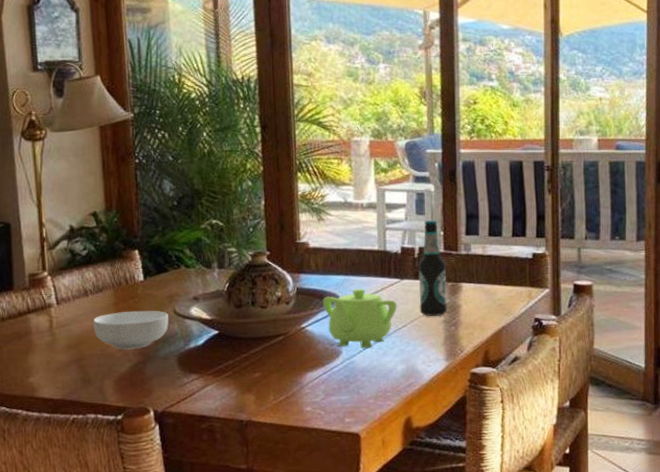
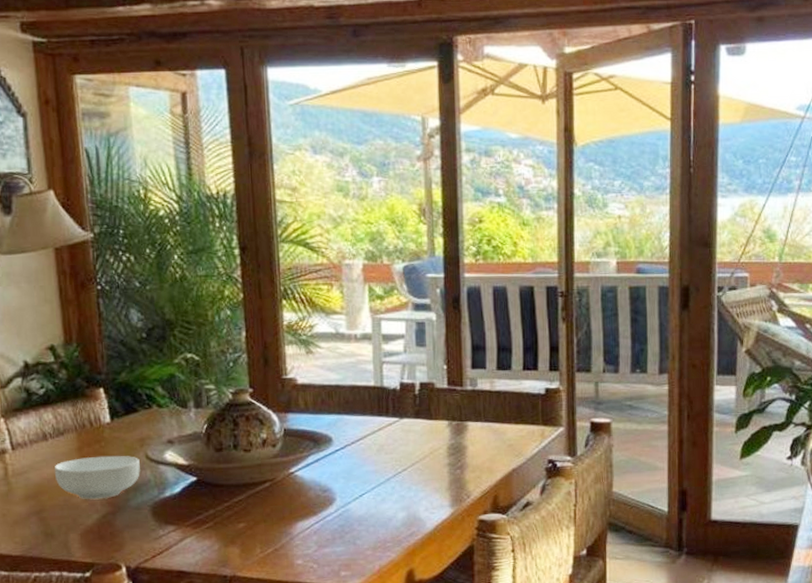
teapot: present [323,289,397,349] -> none [313,429,396,495]
bottle: present [418,219,448,317] -> none [419,352,452,459]

